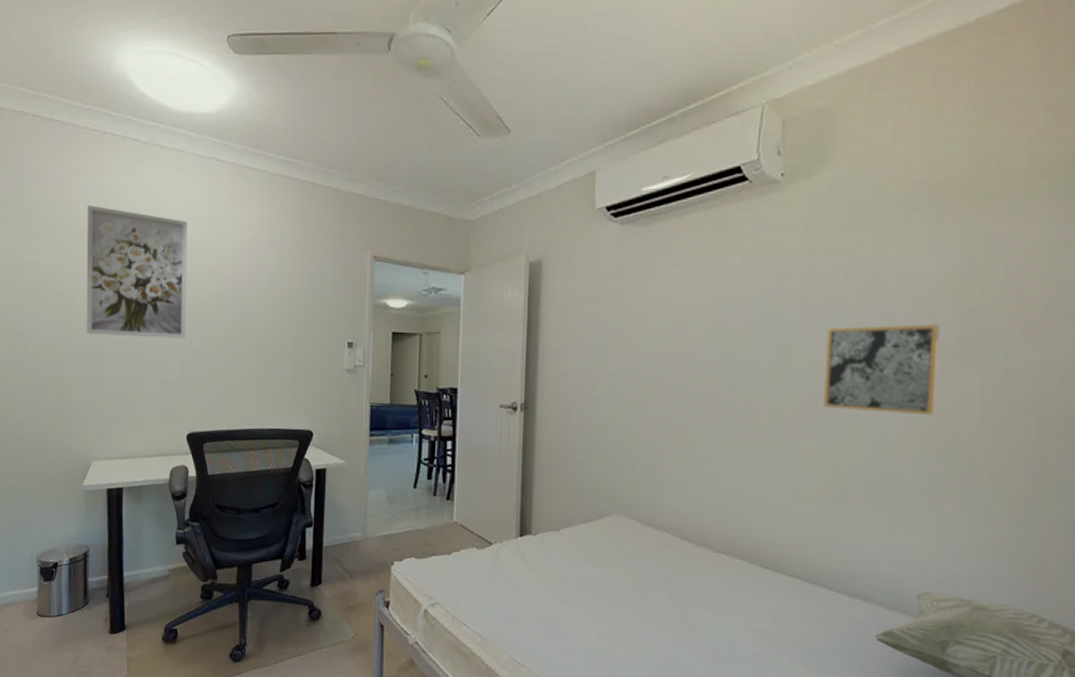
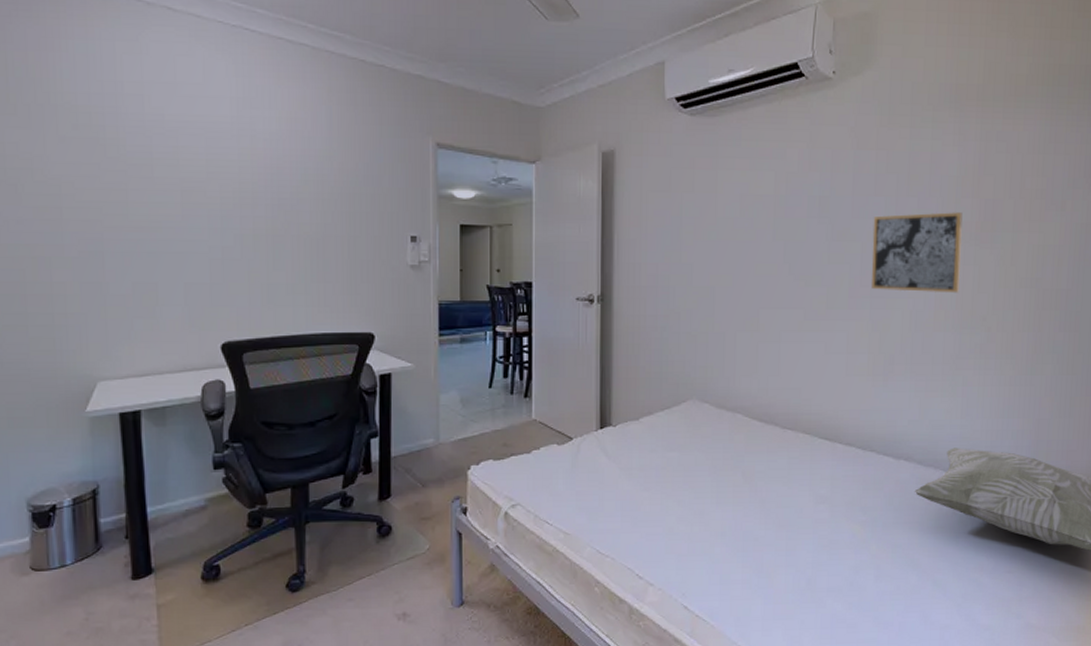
wall art: present [86,205,187,339] -> none [73,75,214,235]

